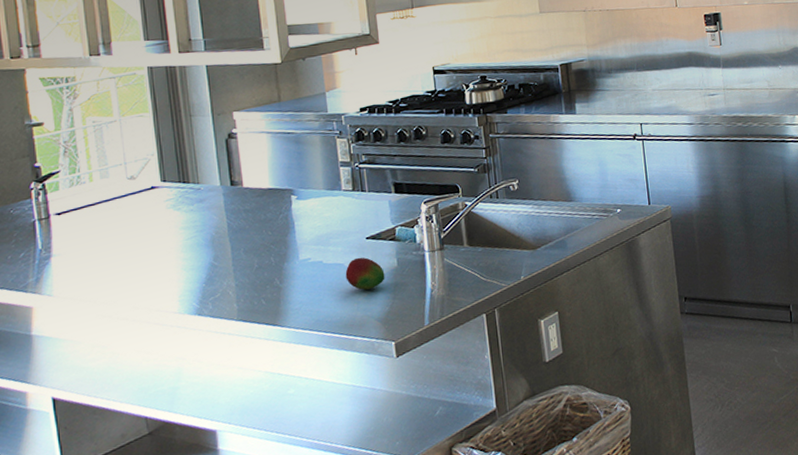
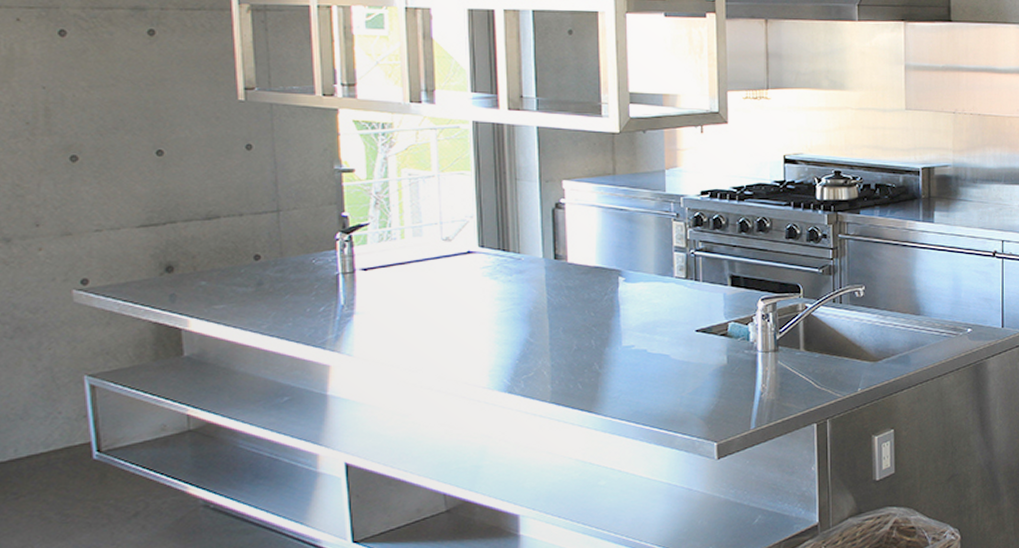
fruit: present [345,257,385,290] -> none [670,350,713,385]

